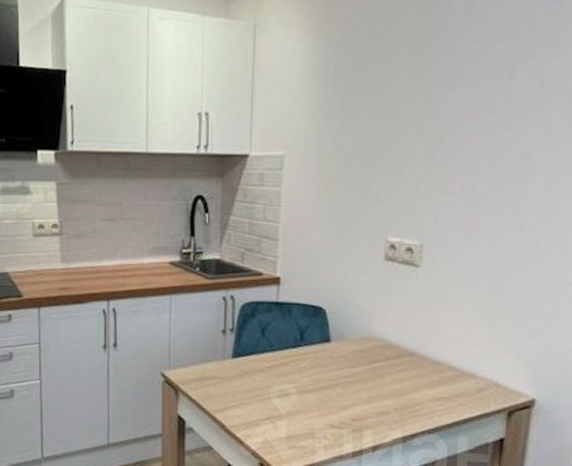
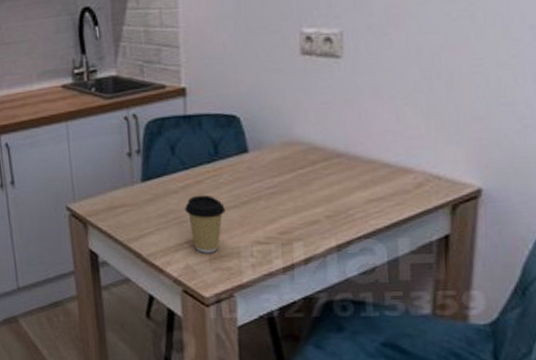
coffee cup: none [269,376,305,431] -> present [185,194,225,253]

